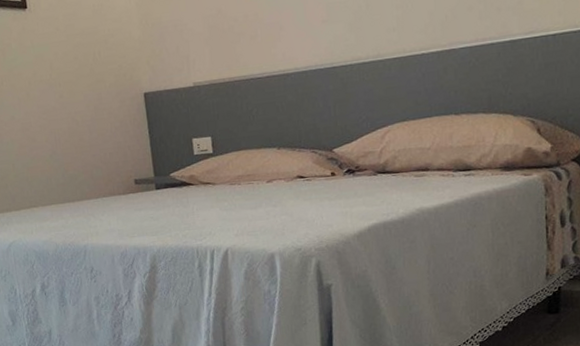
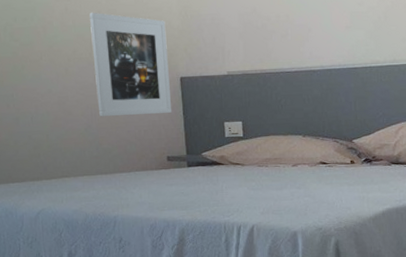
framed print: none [47,29,137,142] -> present [89,12,171,117]

